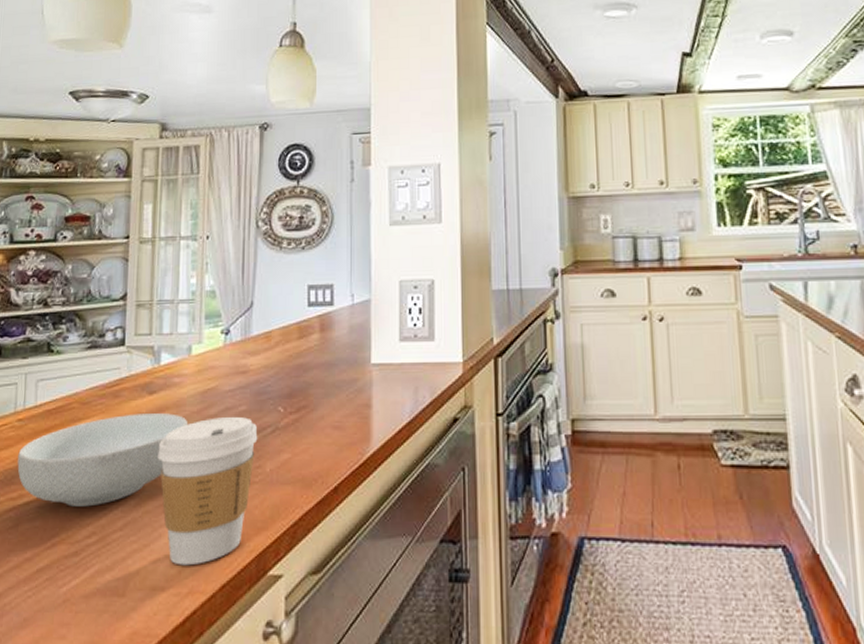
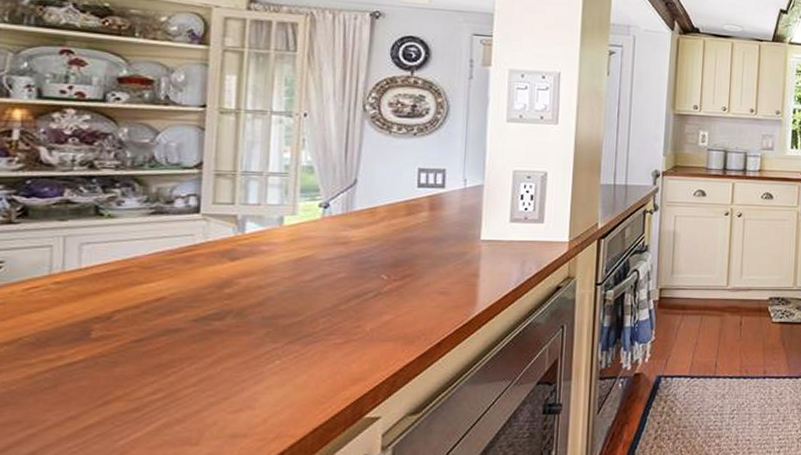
cereal bowl: present [17,413,189,507] -> none [55,278,278,366]
coffee cup: present [158,416,258,566] -> none [240,282,358,415]

